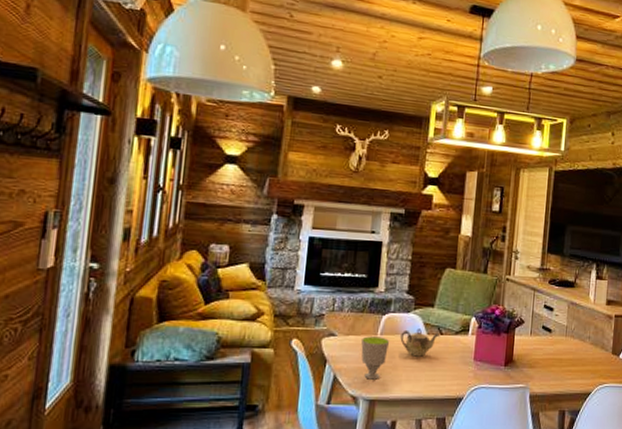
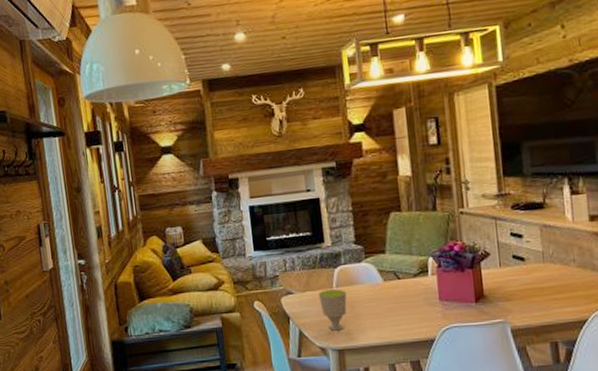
teapot: present [400,328,441,357] -> none [356,276,398,304]

